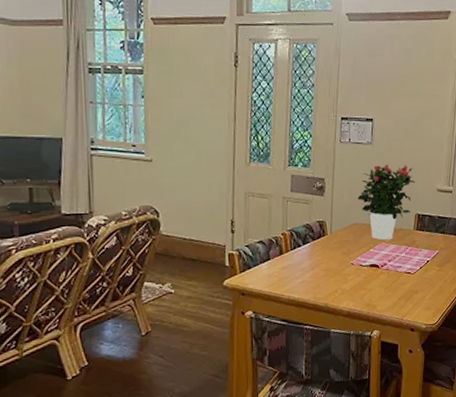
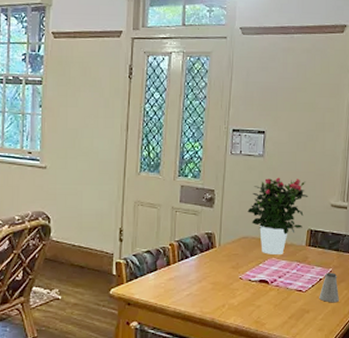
saltshaker: none [427,254,445,283] -> present [319,272,339,303]

